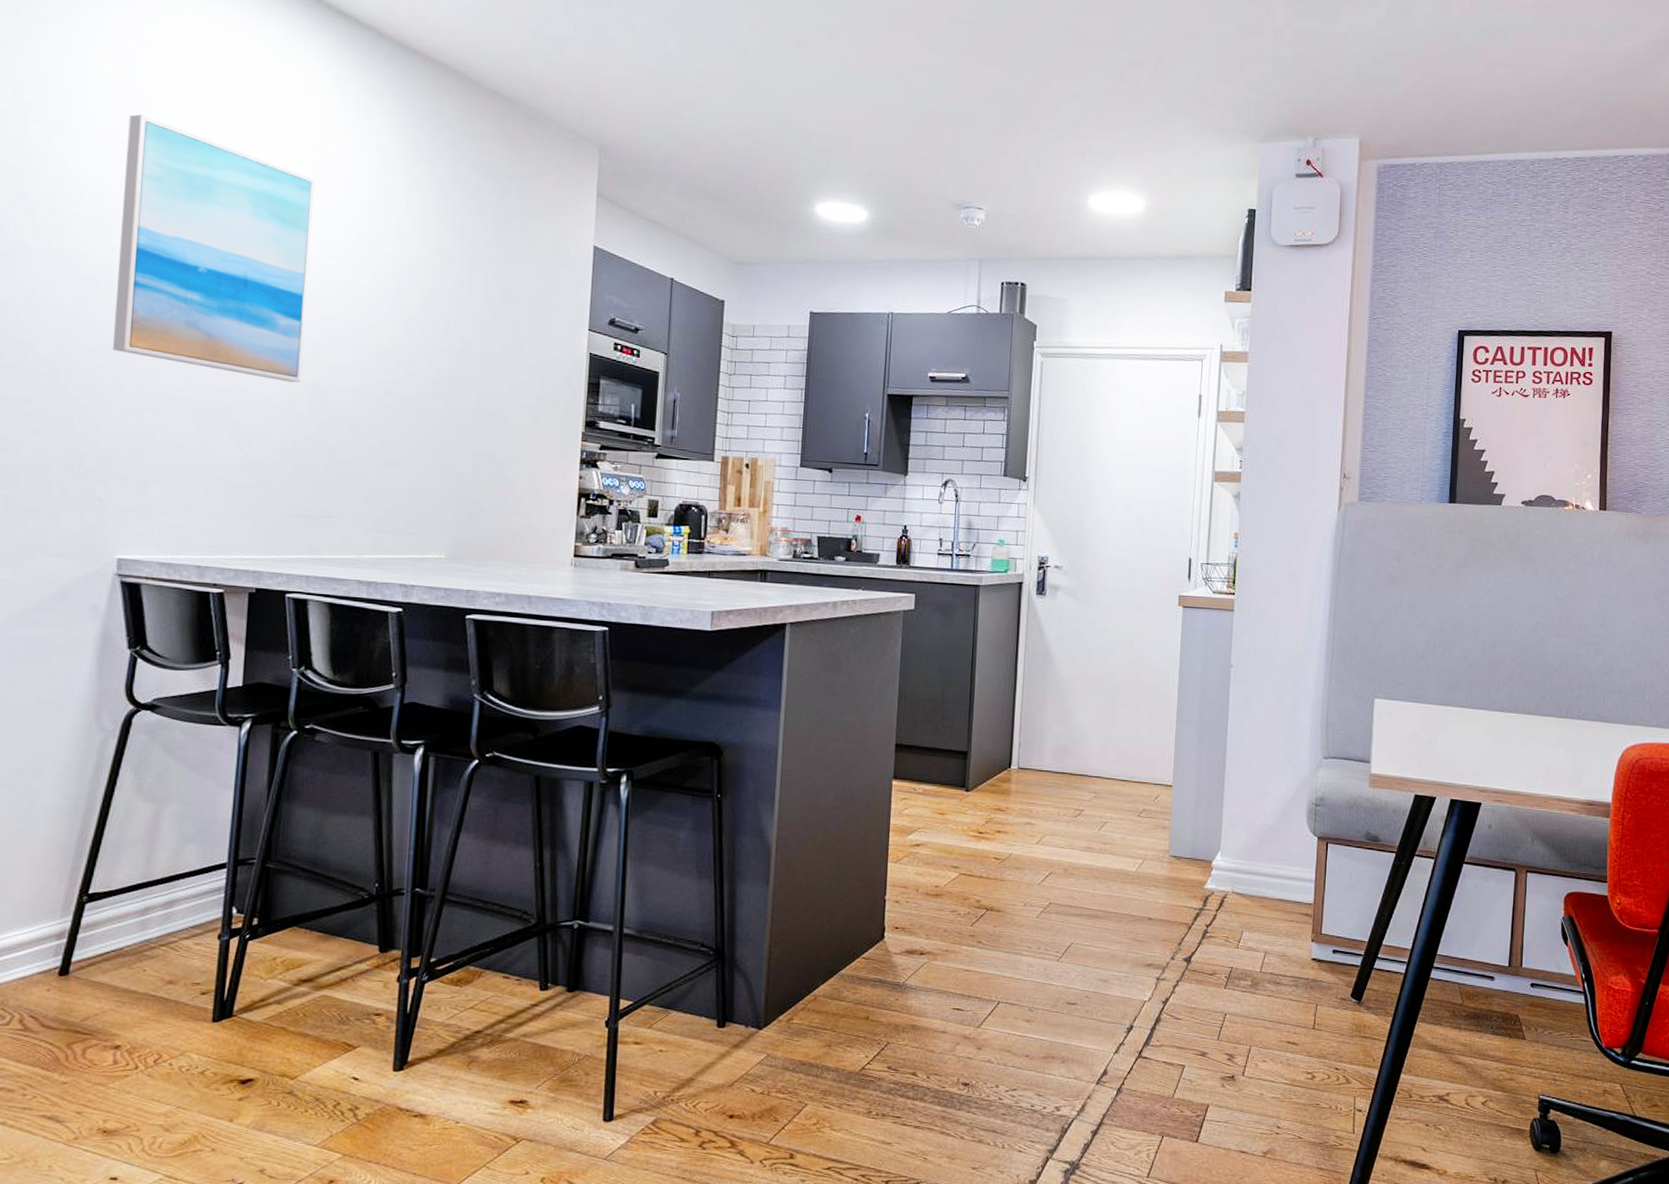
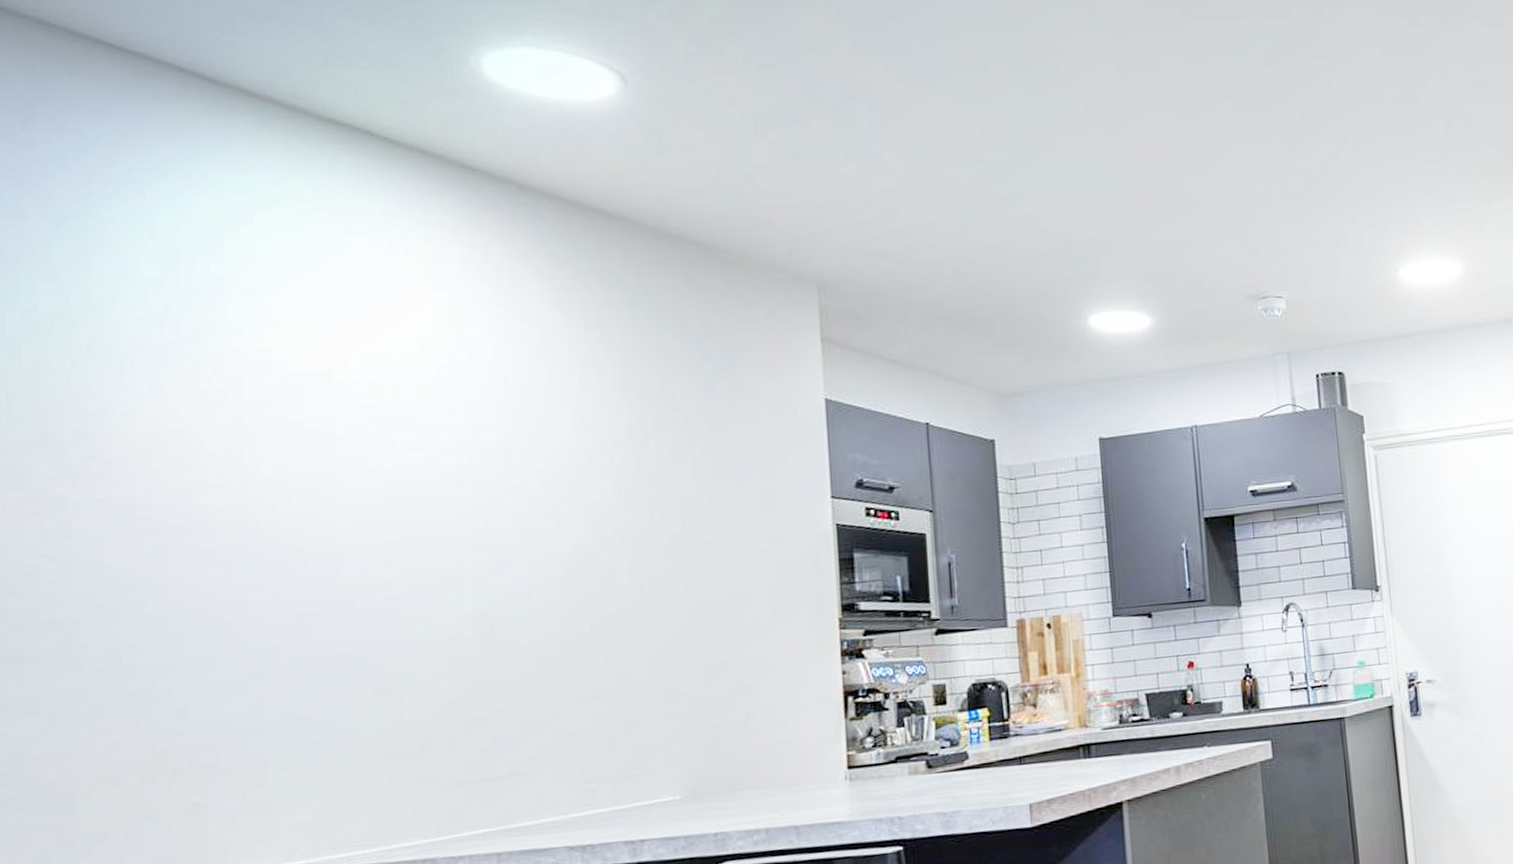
wall art: present [113,114,316,383] -> none [191,318,463,618]

